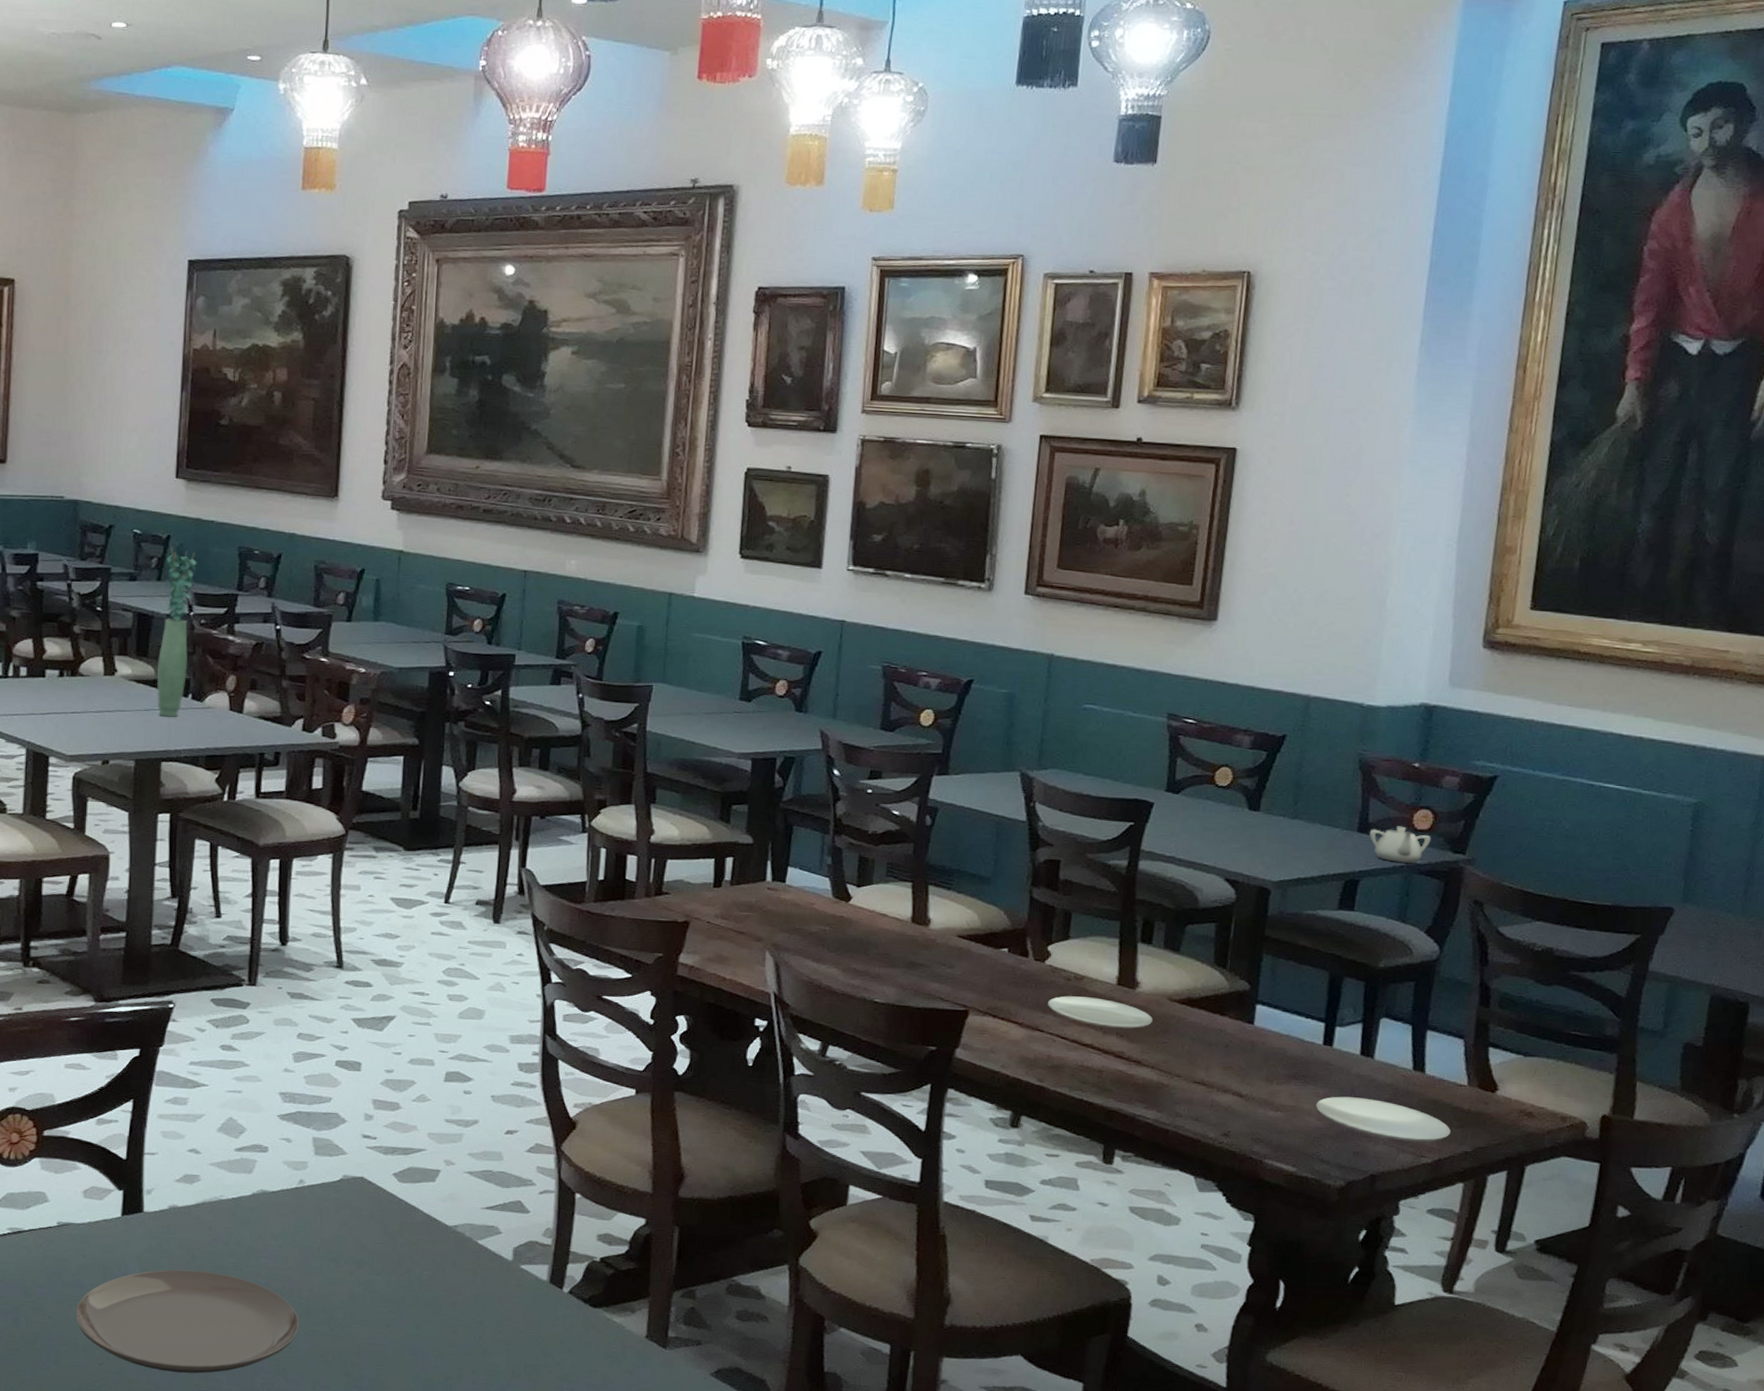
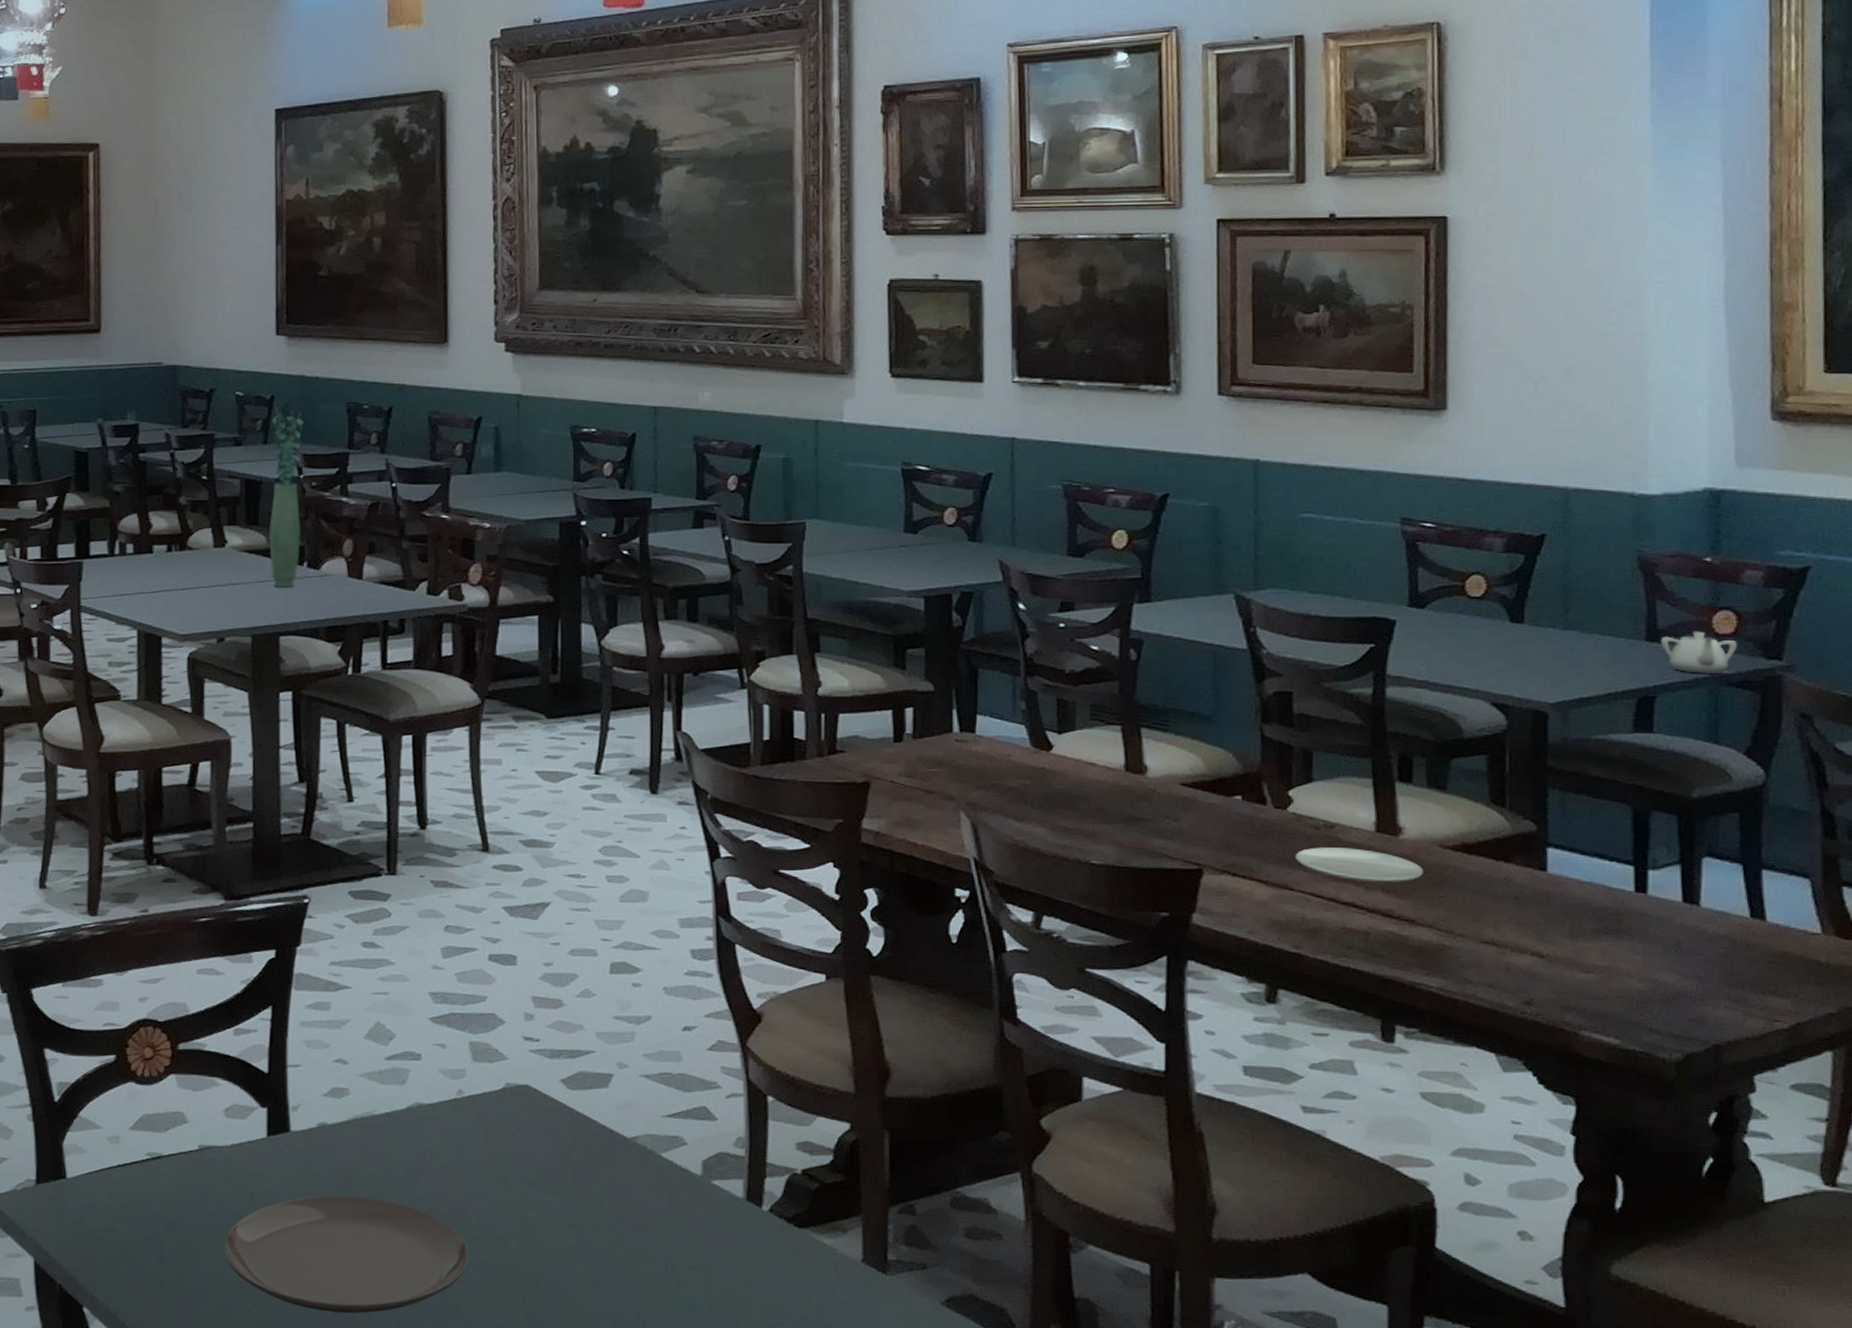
plate: present [1316,1096,1451,1142] -> none [1635,952,1807,1003]

